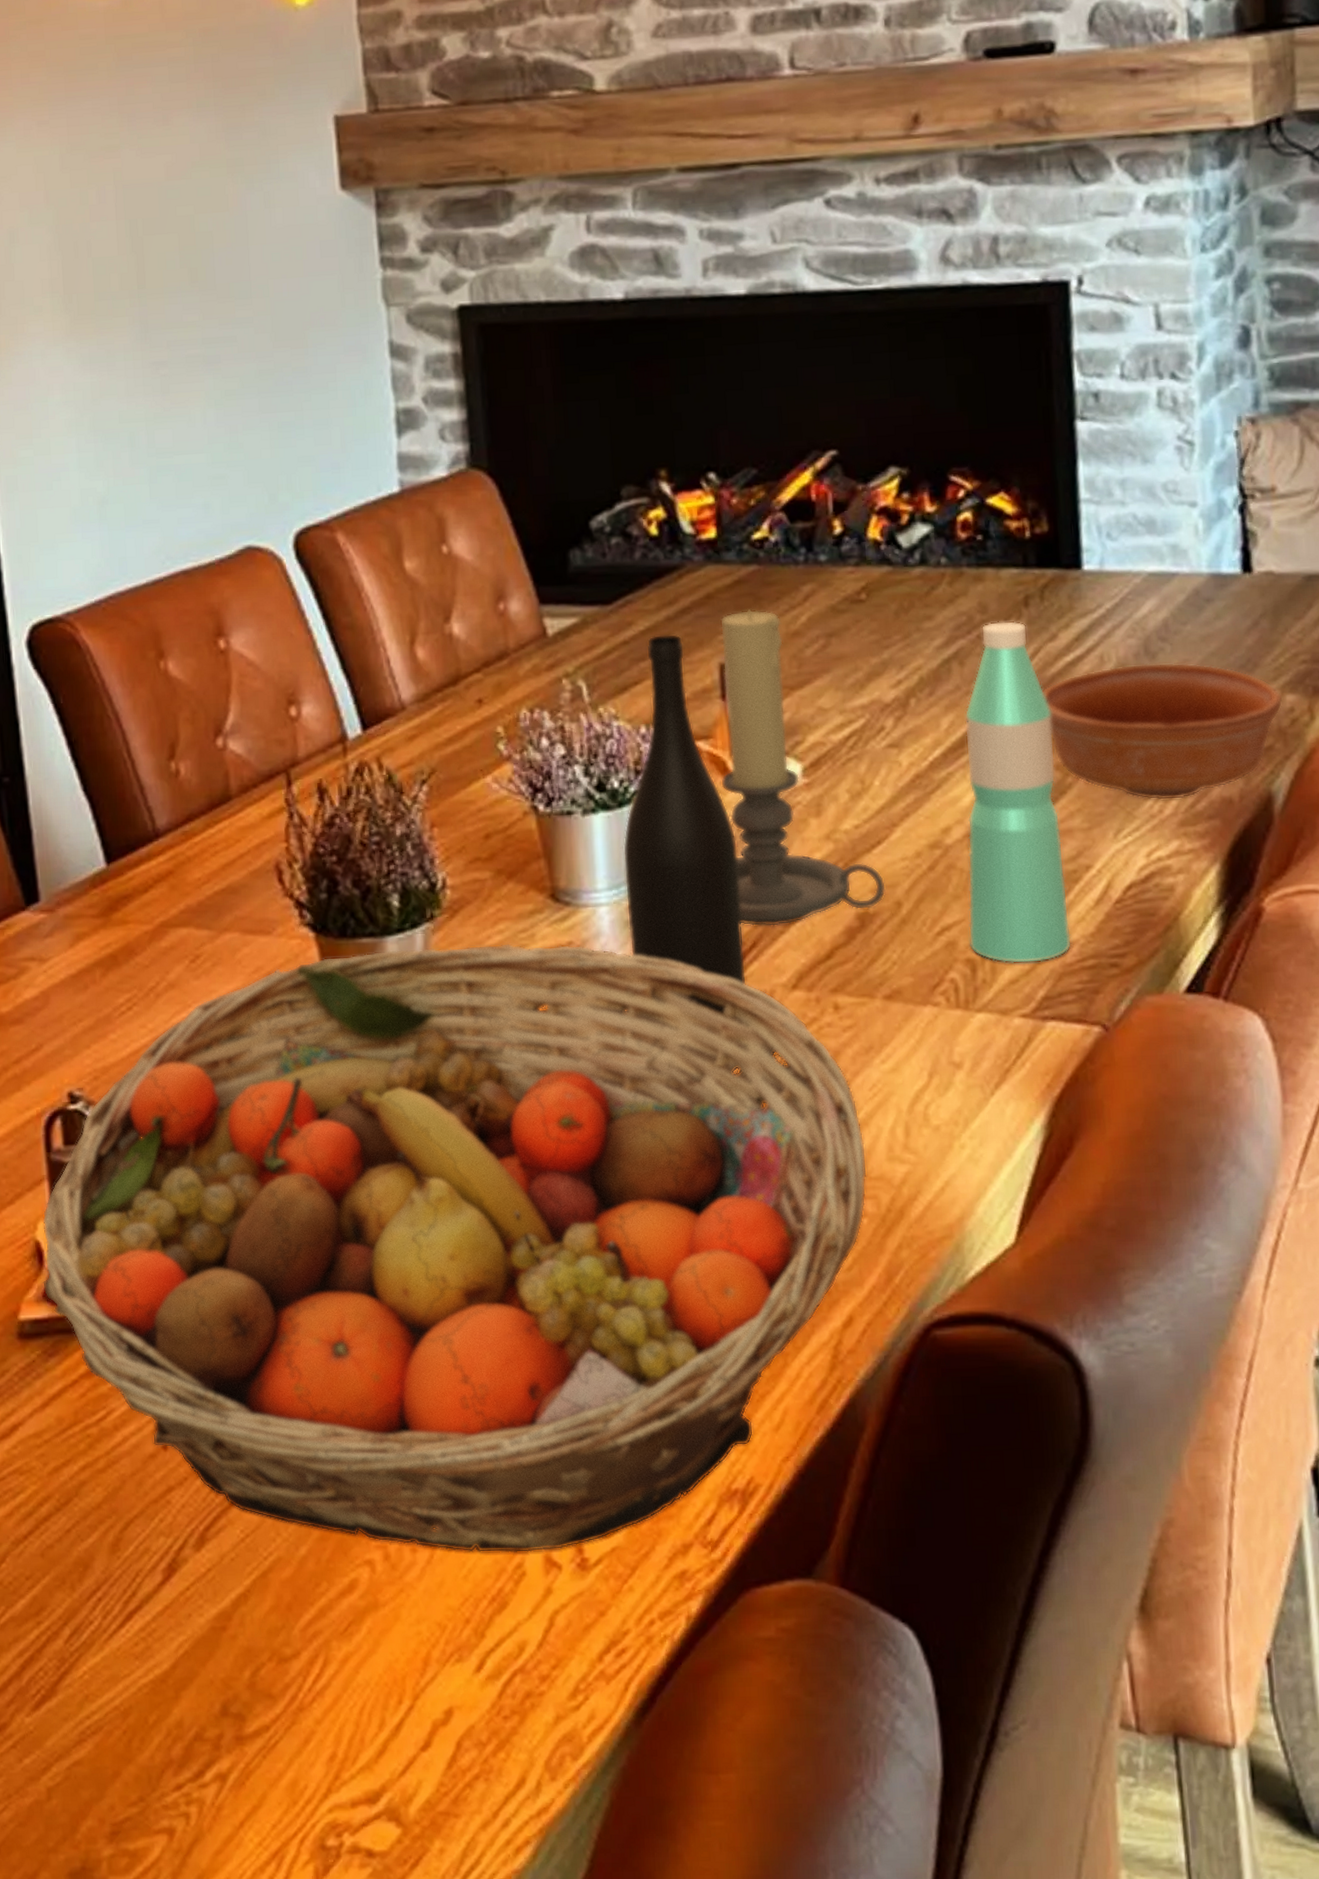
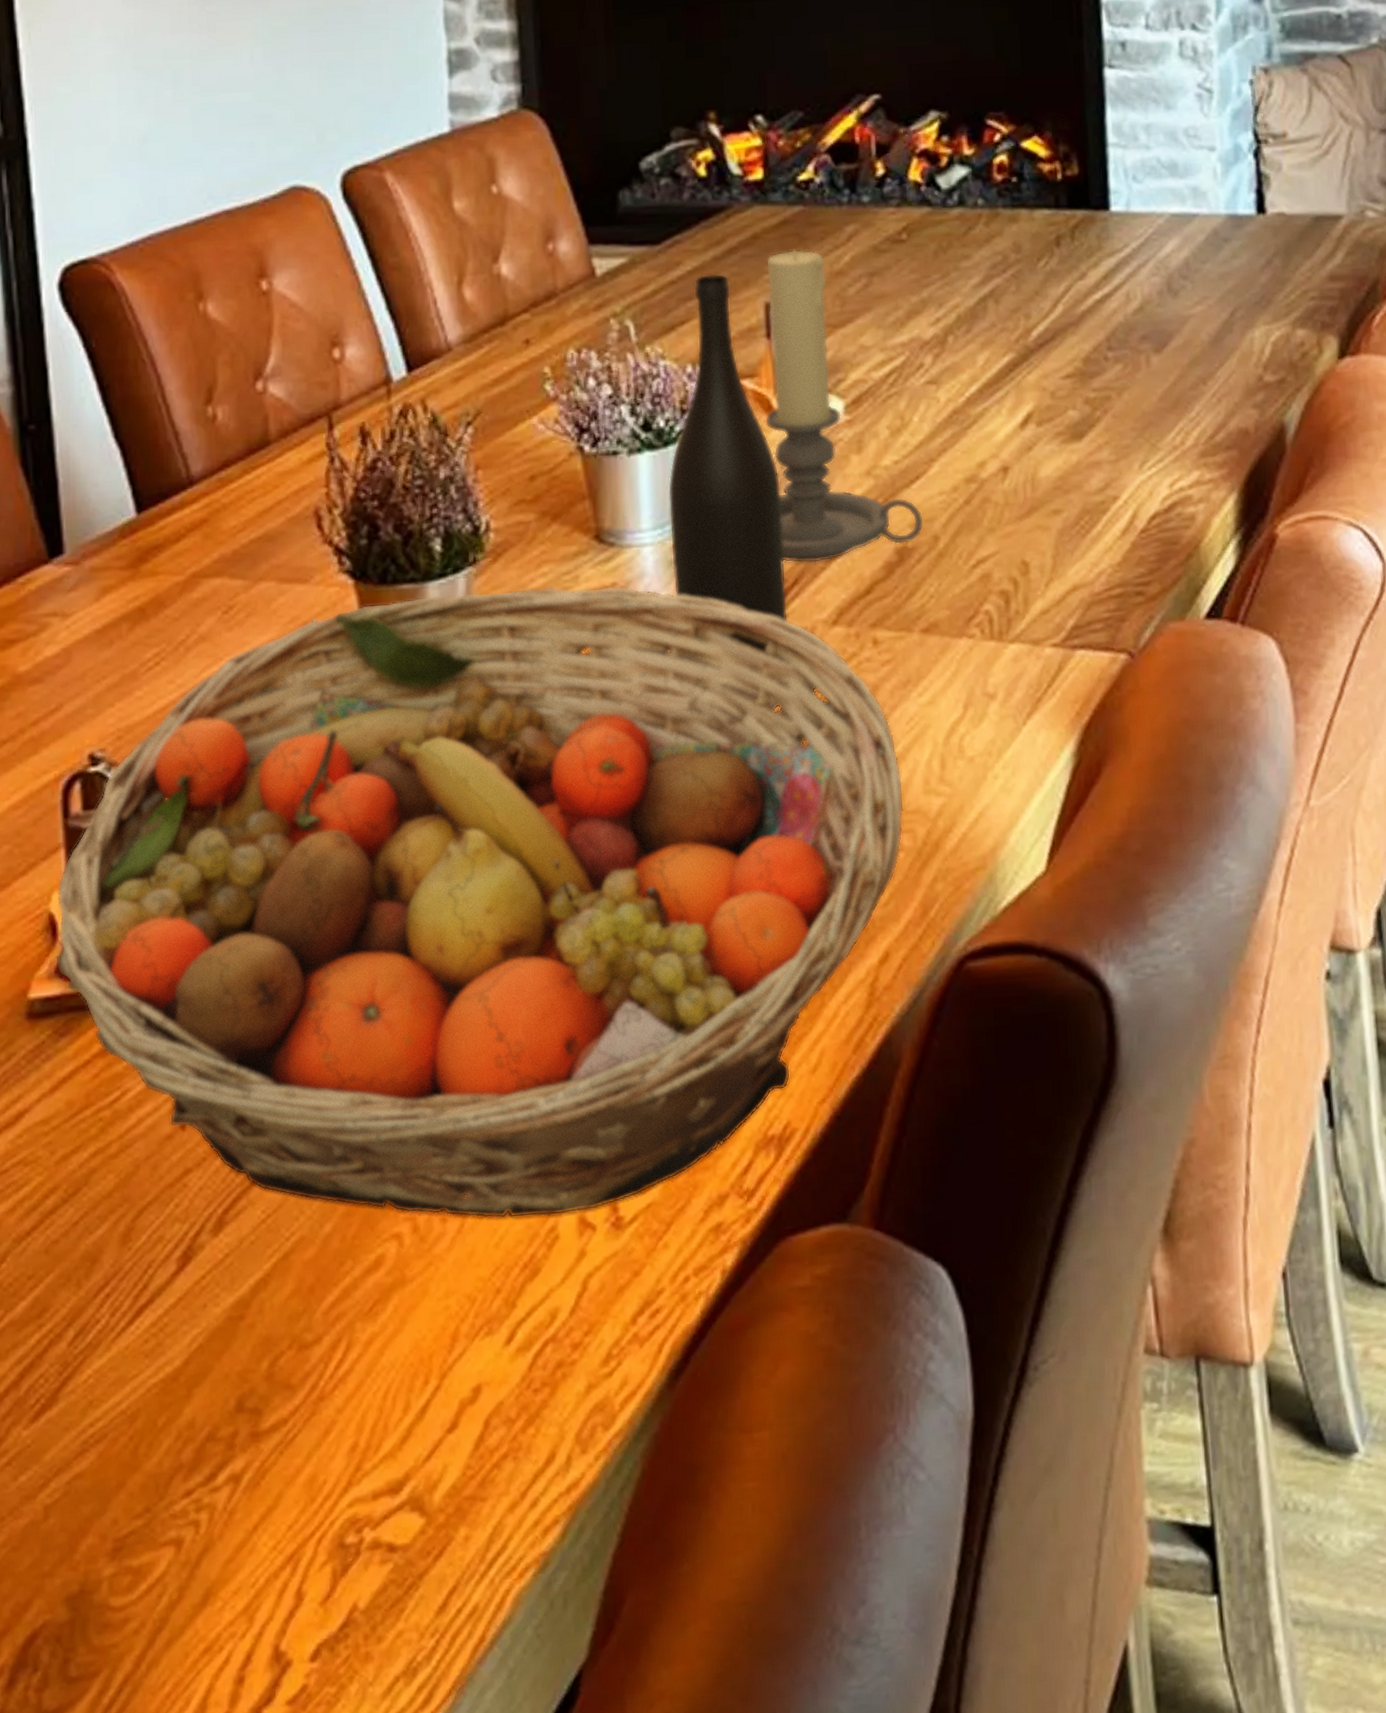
water bottle: present [964,620,1072,964] -> none [999,259,1100,595]
bowl: present [1042,662,1283,801] -> none [1073,299,1294,433]

